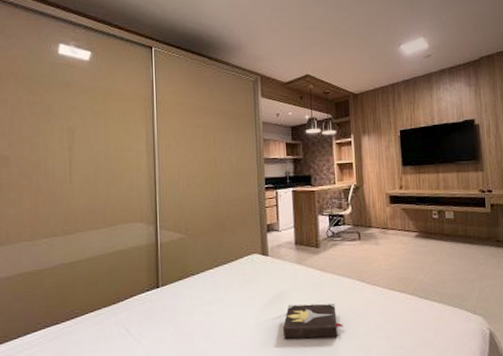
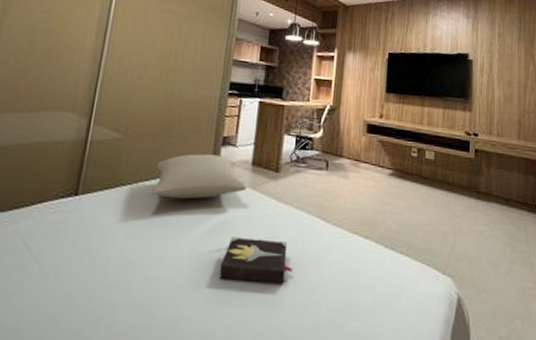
pillow: none [216,240,294,281] -> present [151,153,247,199]

